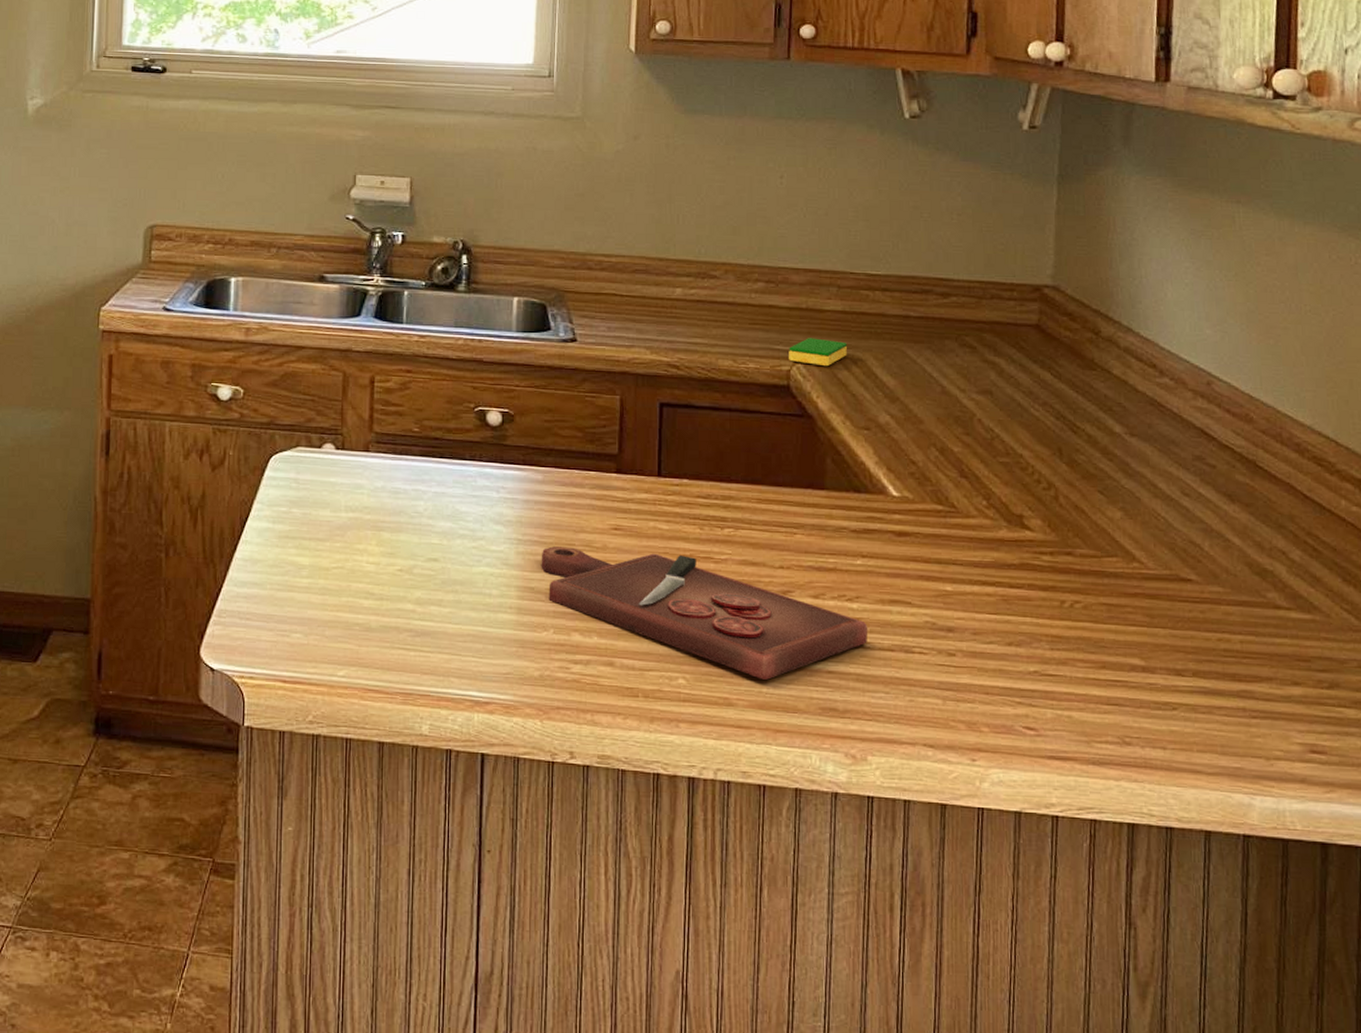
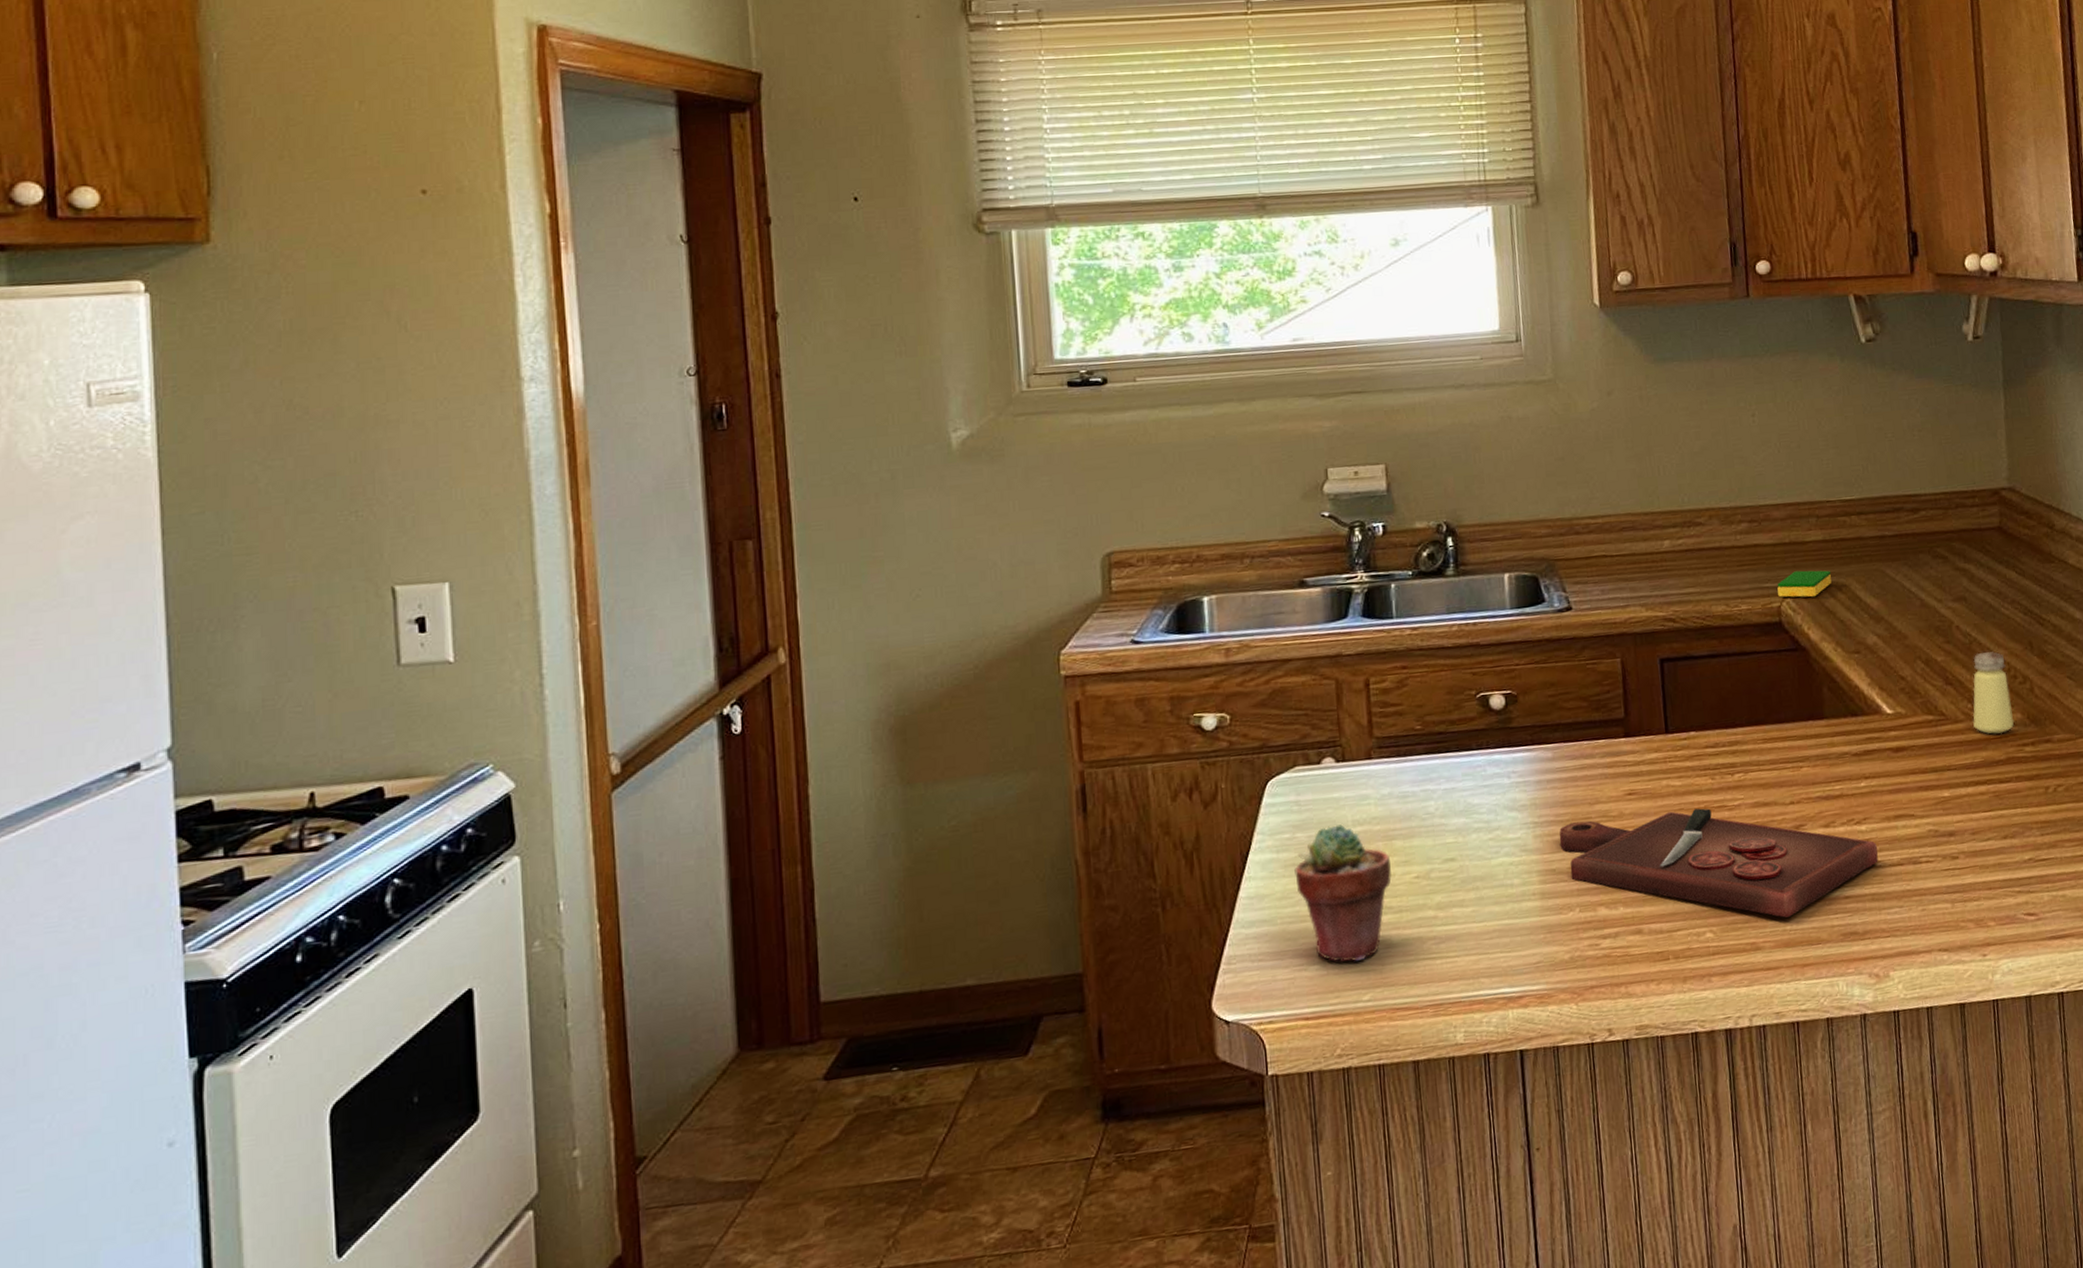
potted succulent: none [287,507,376,639] -> present [1294,824,1392,963]
saltshaker: none [986,450,1033,538] -> present [1972,651,2015,734]

